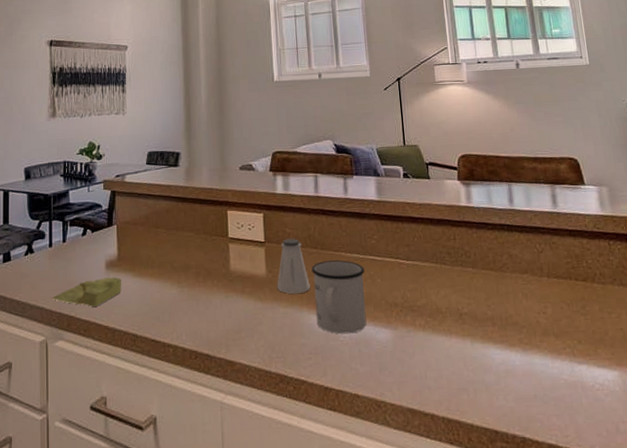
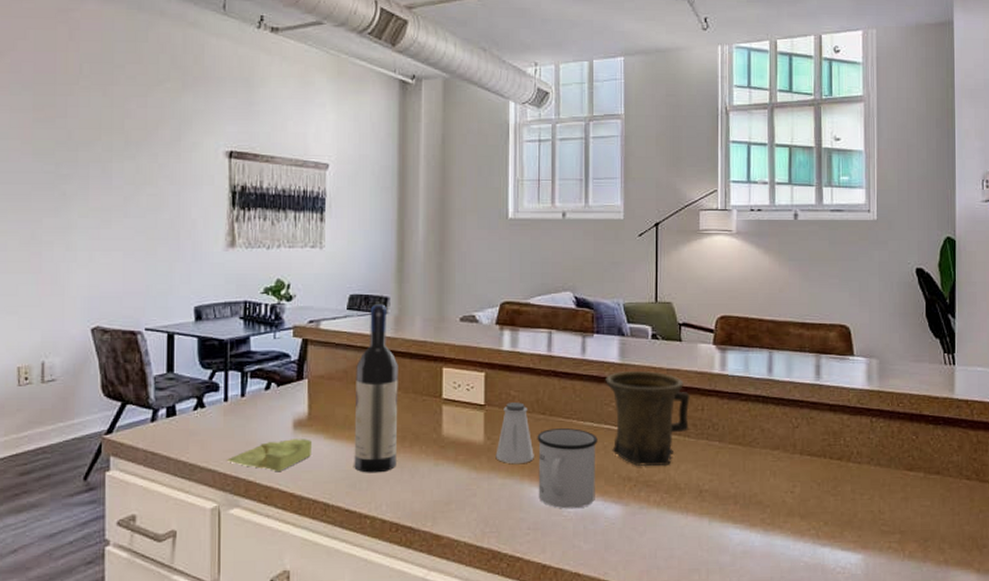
wine bottle: none [155,158,193,306] -> present [354,304,398,473]
mug: none [366,205,444,293] -> present [605,370,690,467]

